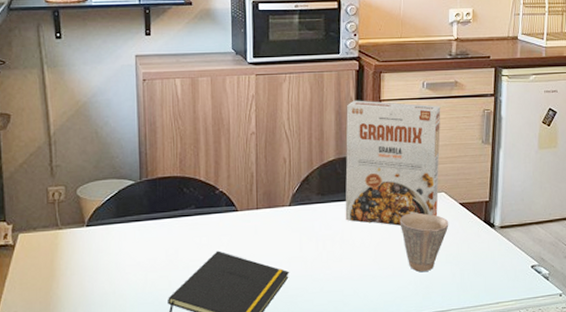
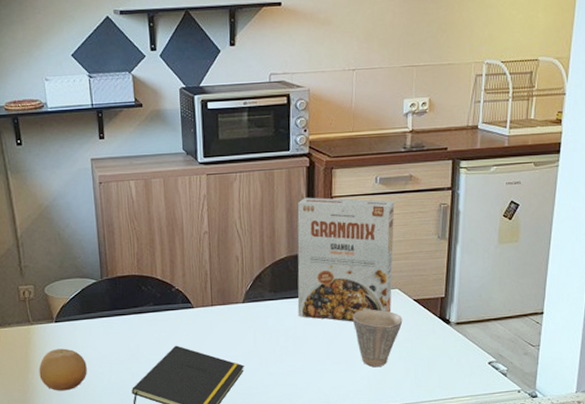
fruit: none [65,255,119,302] -> present [39,348,87,391]

